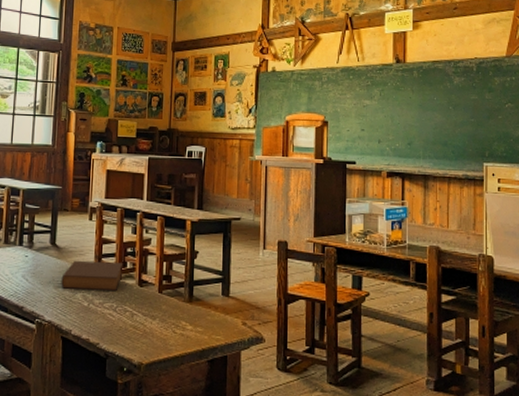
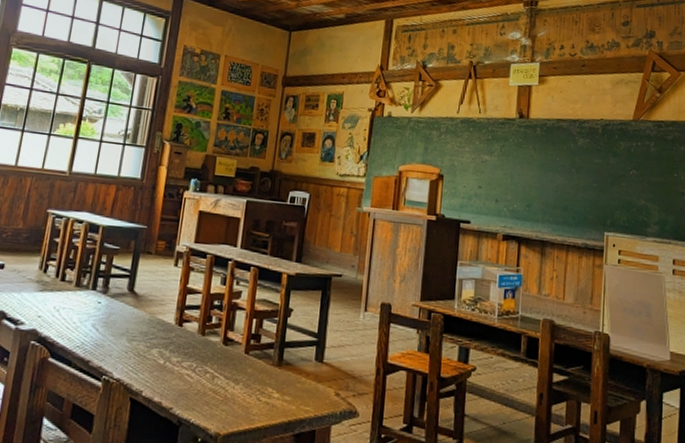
book: present [61,260,124,290] -> none [135,310,209,348]

